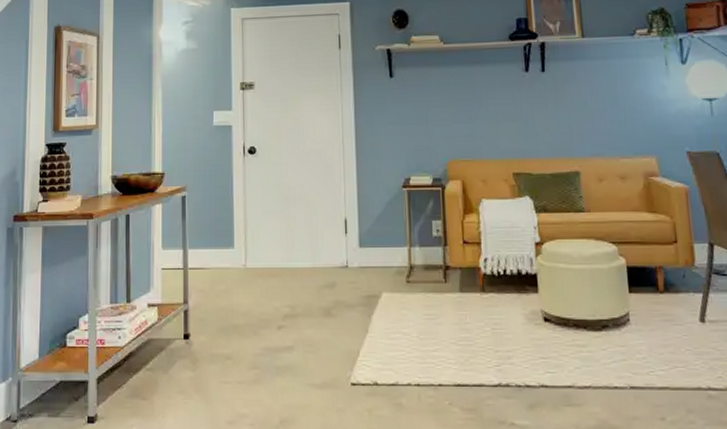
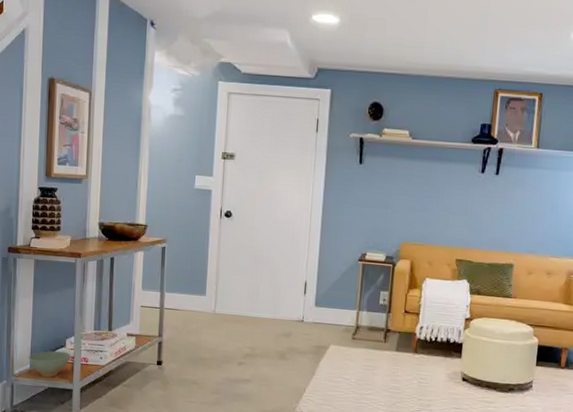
bowl: none [36,334,85,368] -> present [28,350,71,377]

